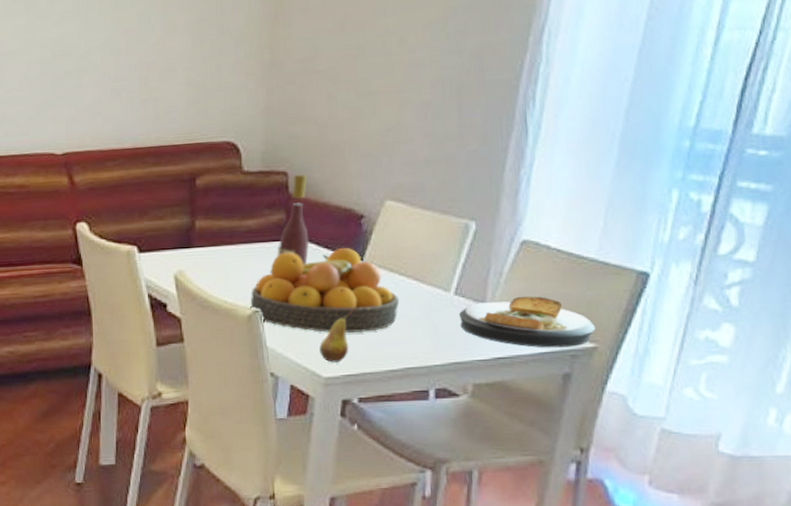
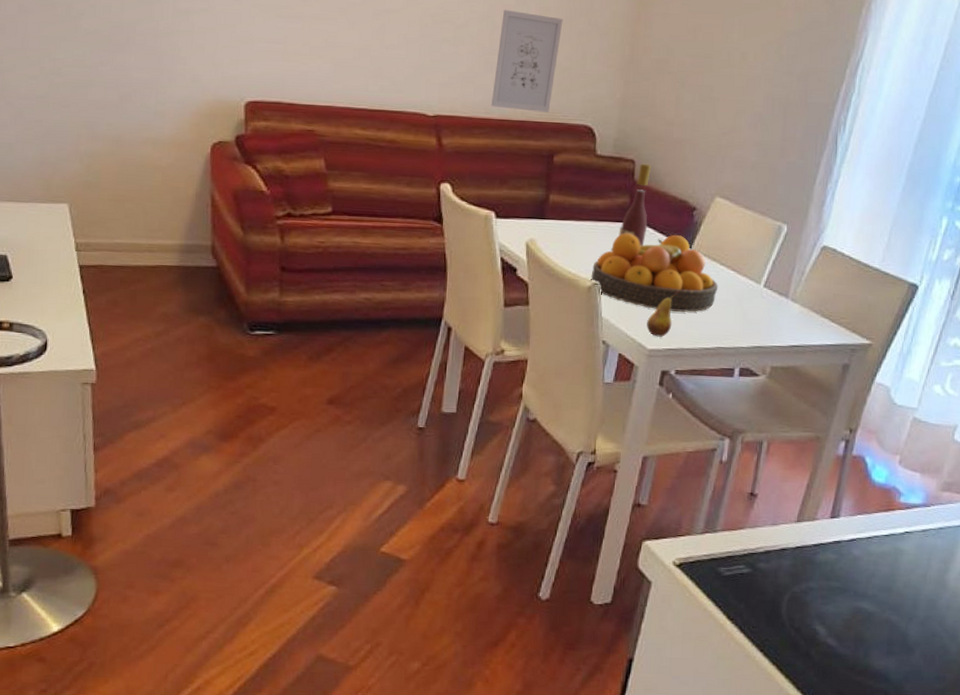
wall art: none [122,32,192,136] -> present [491,10,563,113]
plate: present [459,296,596,348] -> none [765,294,872,342]

